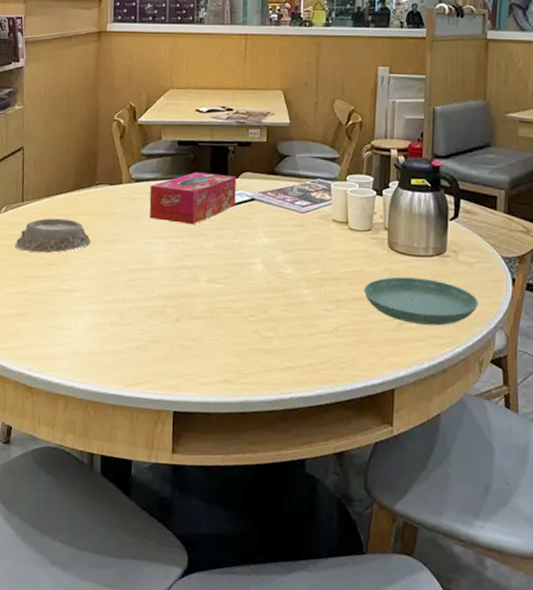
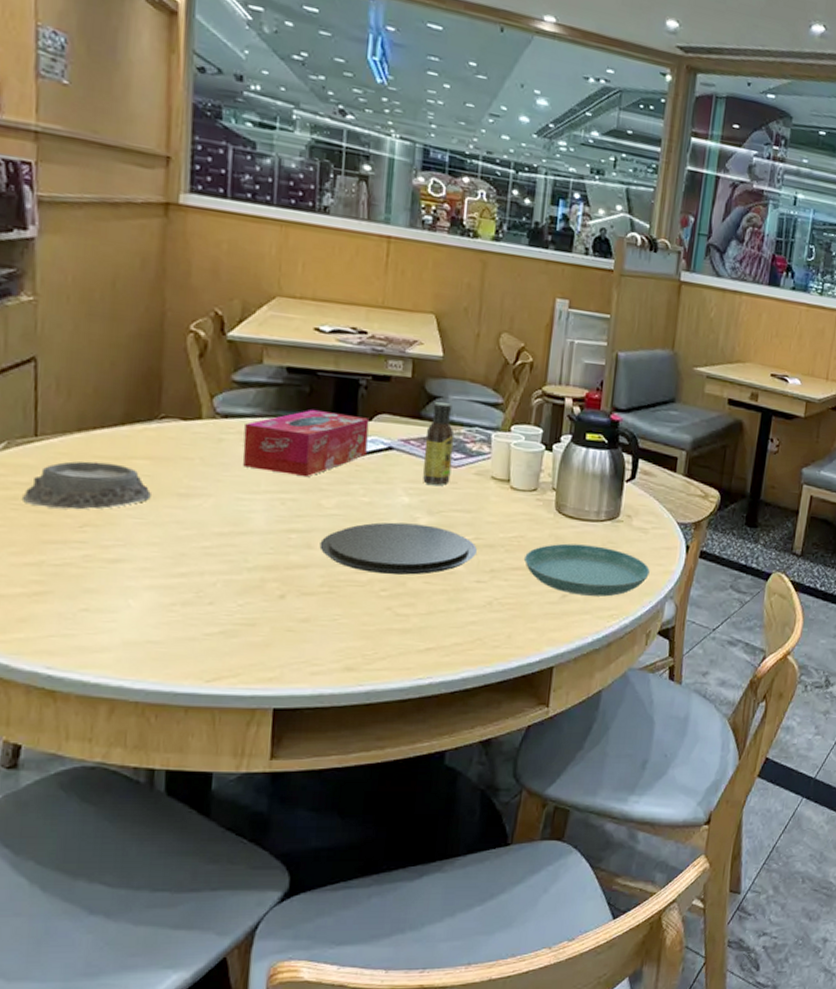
plate: none [203,259,324,304] -> present [319,522,477,575]
sauce bottle: none [278,160,302,228] -> present [422,402,455,486]

